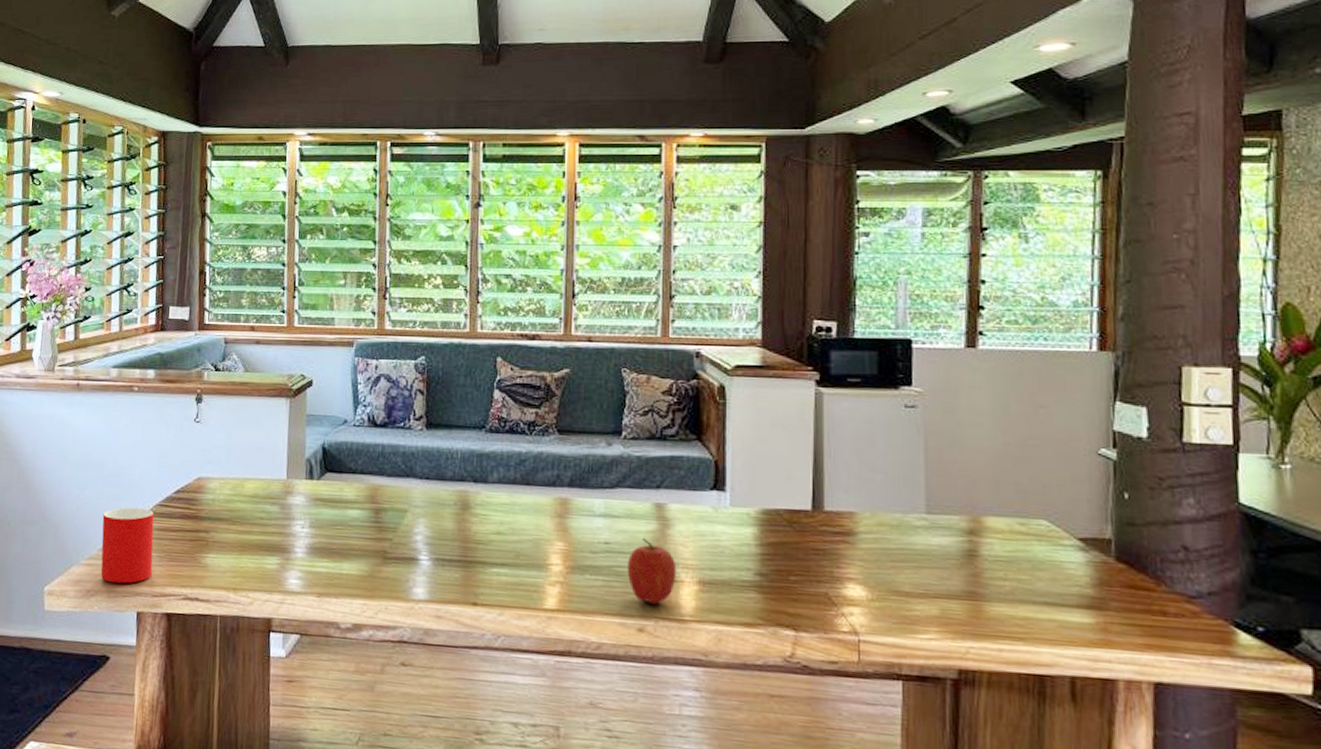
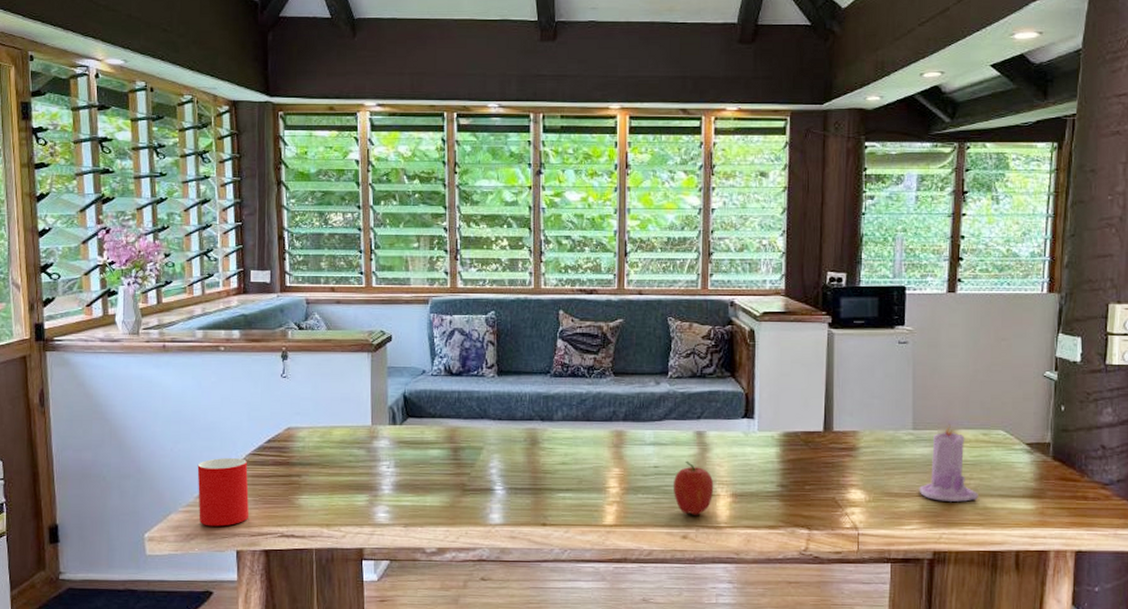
candle: none [936,509,1017,609] -> present [919,424,978,502]

